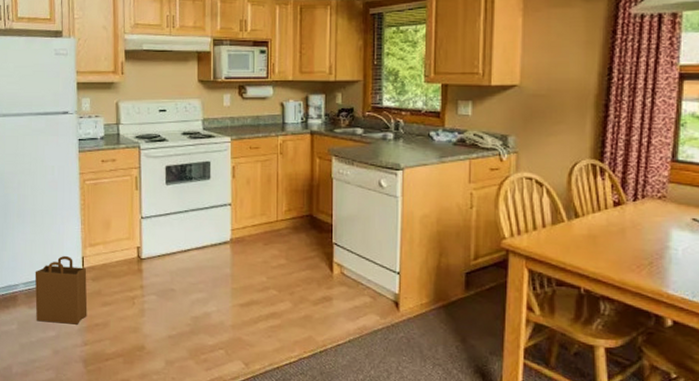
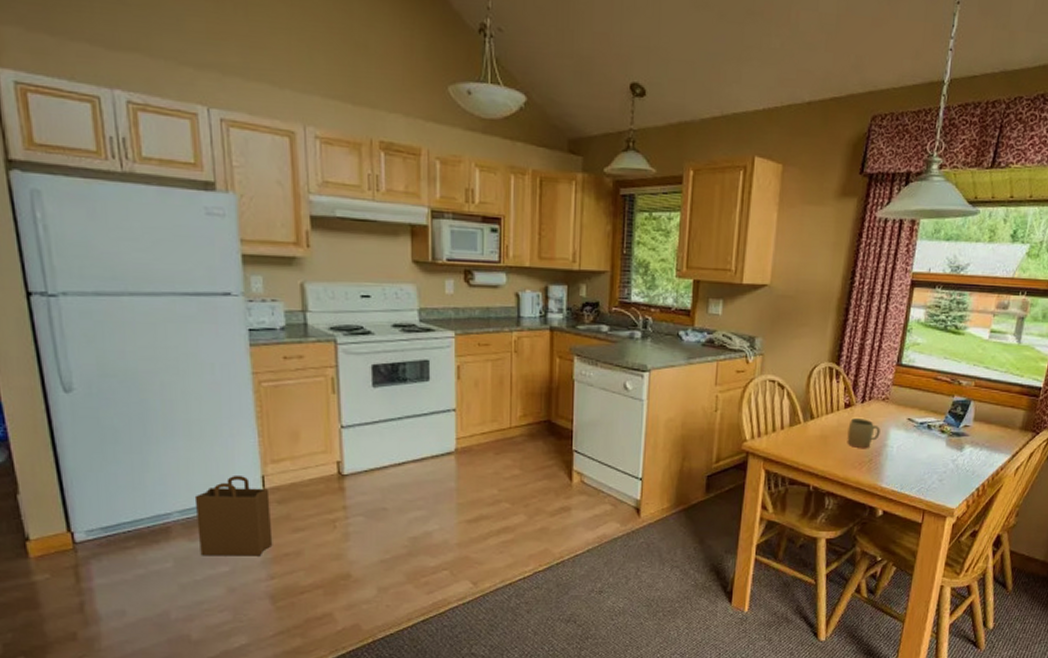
mug: none [620,217,659,250] -> present [847,418,880,448]

